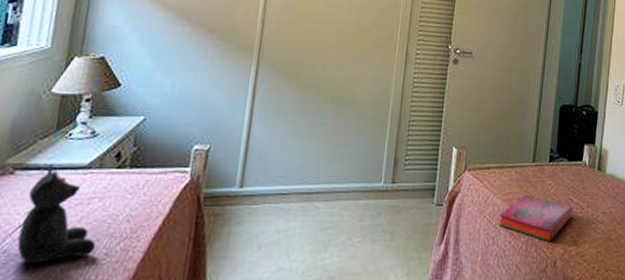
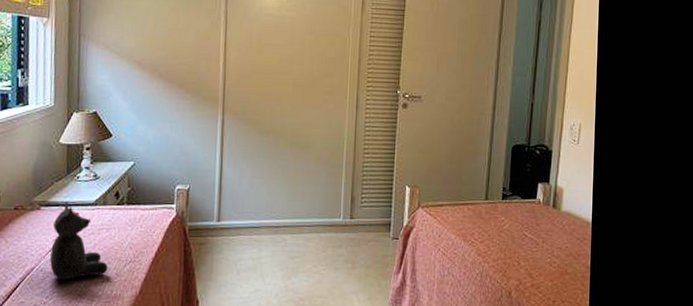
hardback book: present [498,195,573,242] -> none [453,230,528,274]

